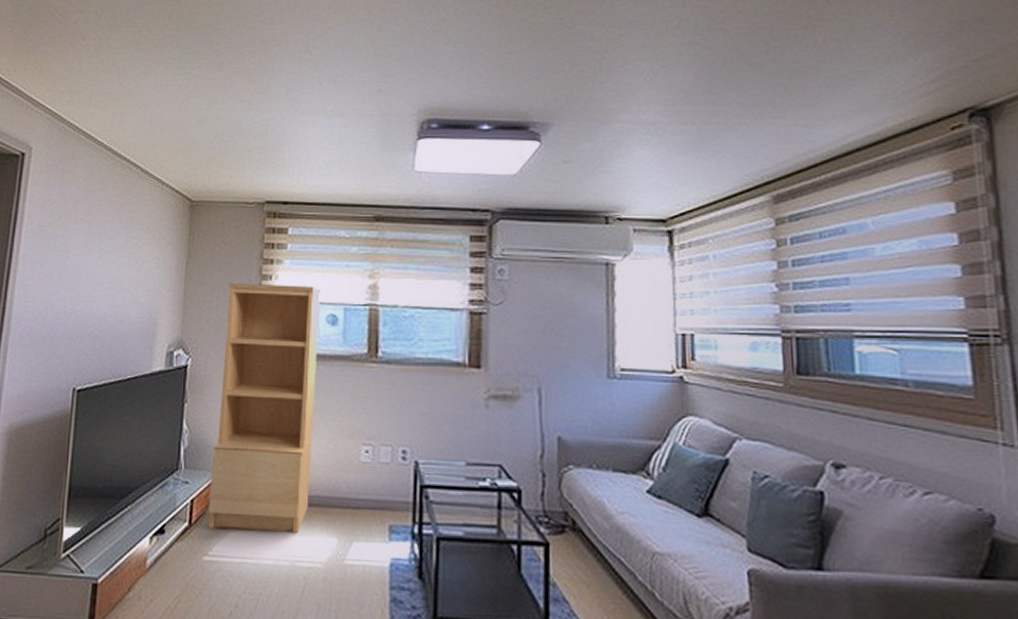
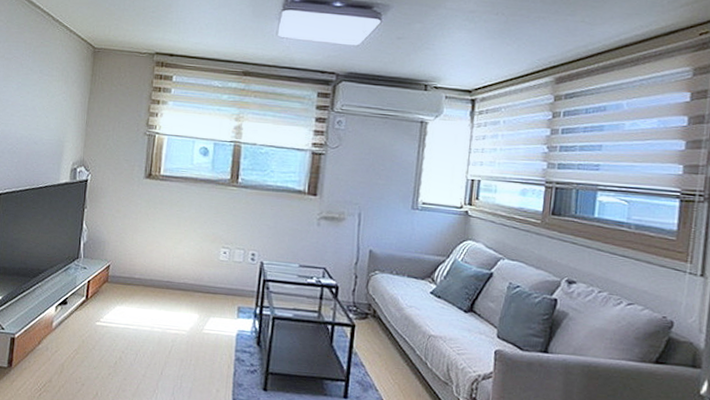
bookcase: present [208,283,322,533] -> none [100,117,197,309]

